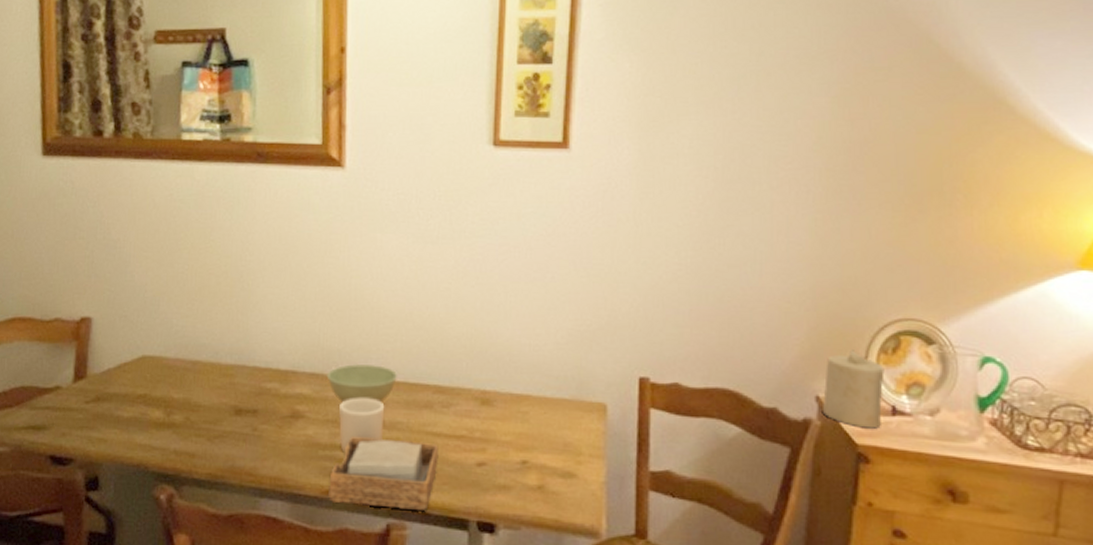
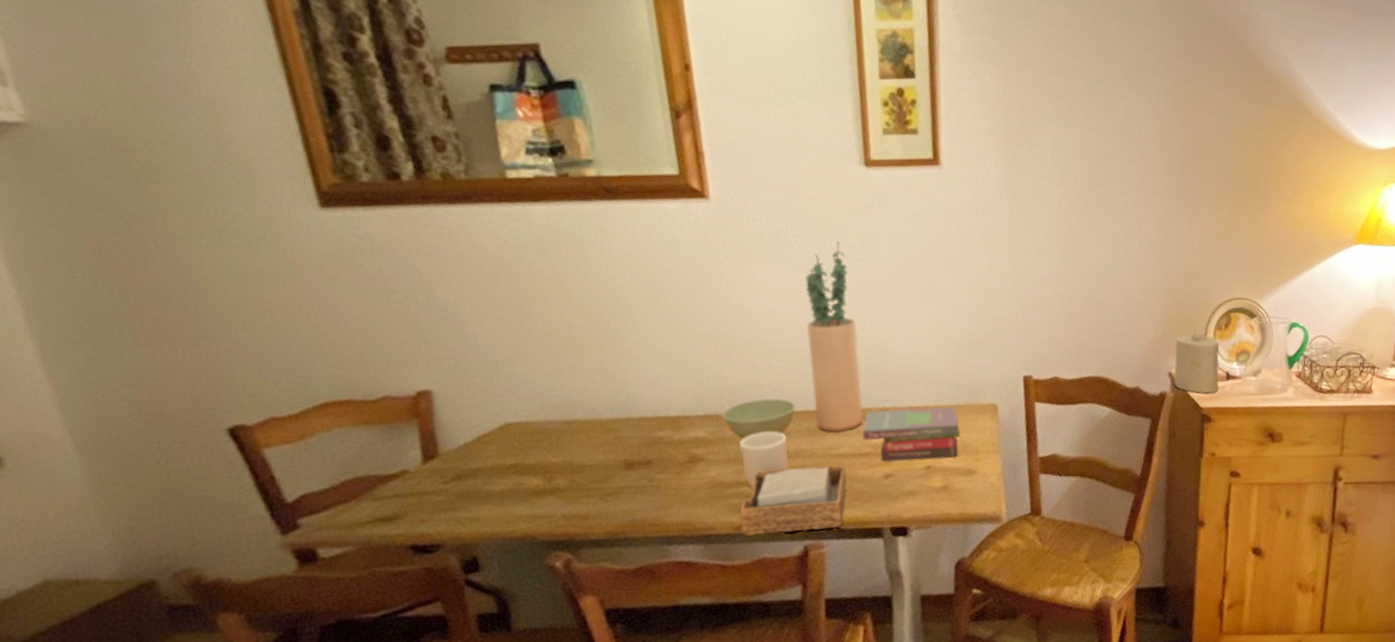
vase: none [415,218,467,409] -> present [805,242,864,432]
books: none [460,392,563,455] -> present [862,406,961,462]

